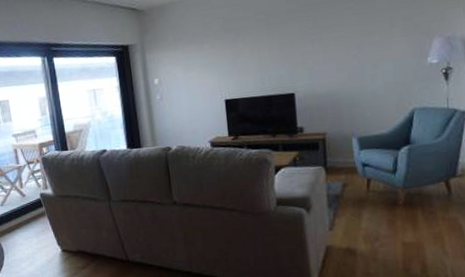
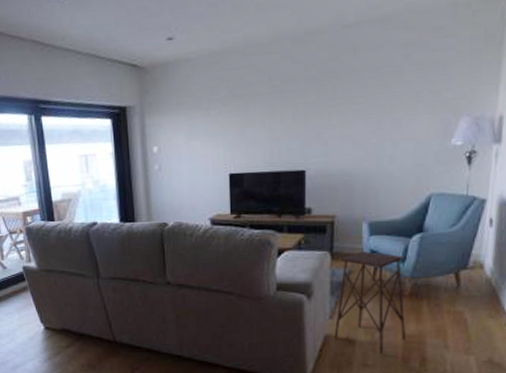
side table: none [335,164,405,264] -> present [333,251,406,355]

